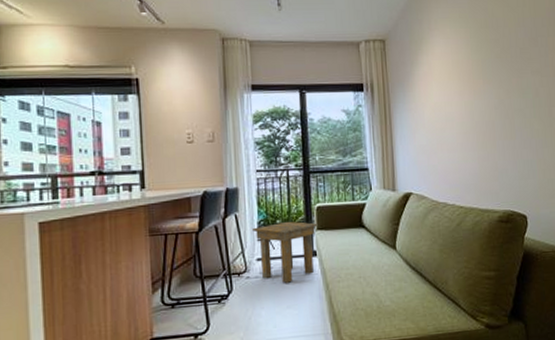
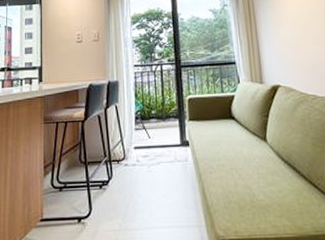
side table: present [251,221,318,283] -> none [129,112,190,172]

